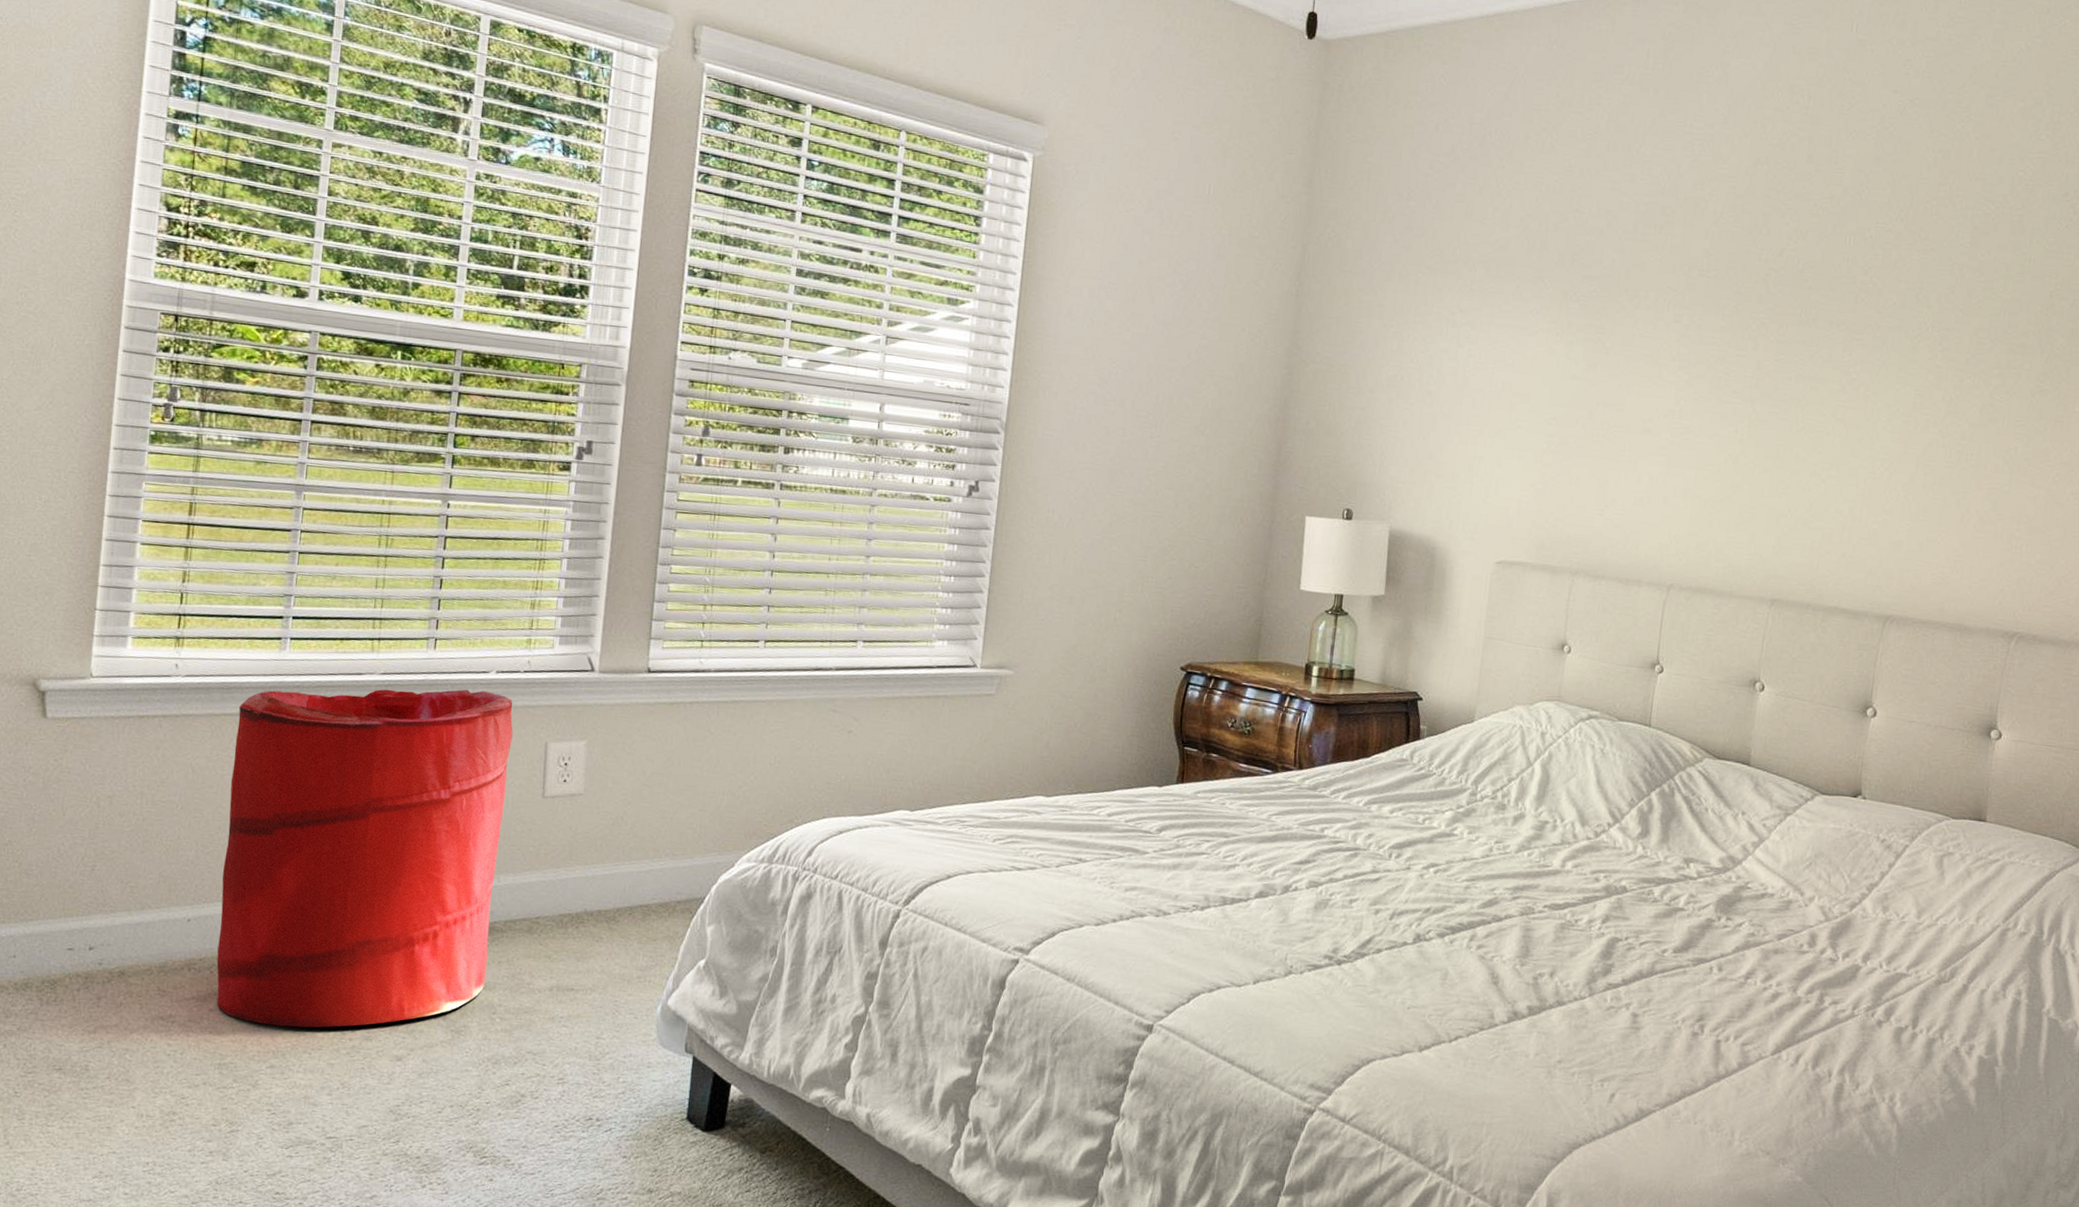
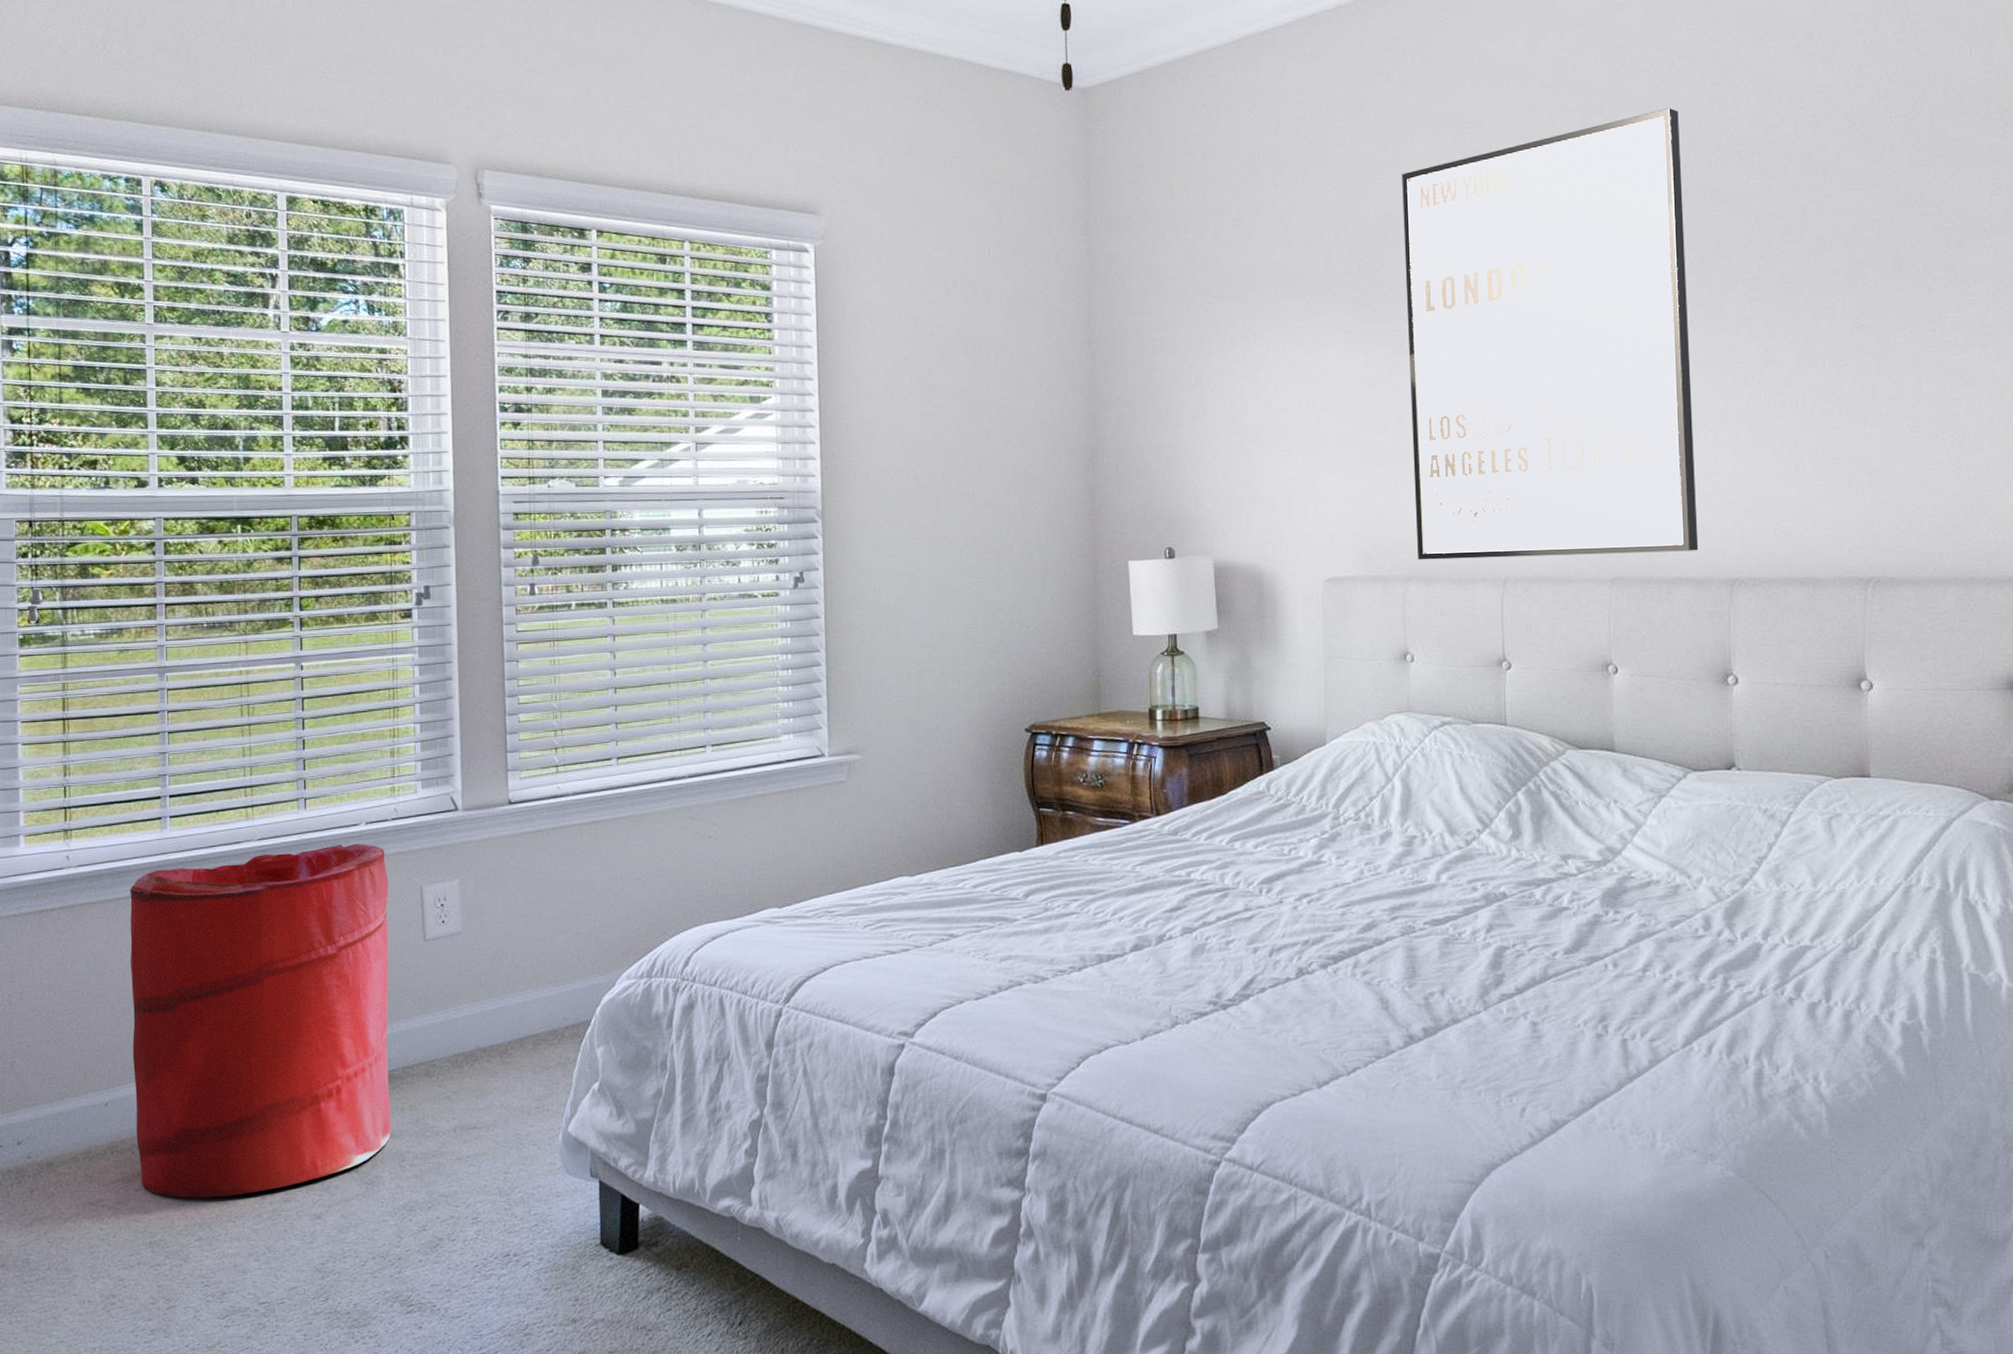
wall art: none [1589,150,1903,584] -> present [1402,107,1699,560]

